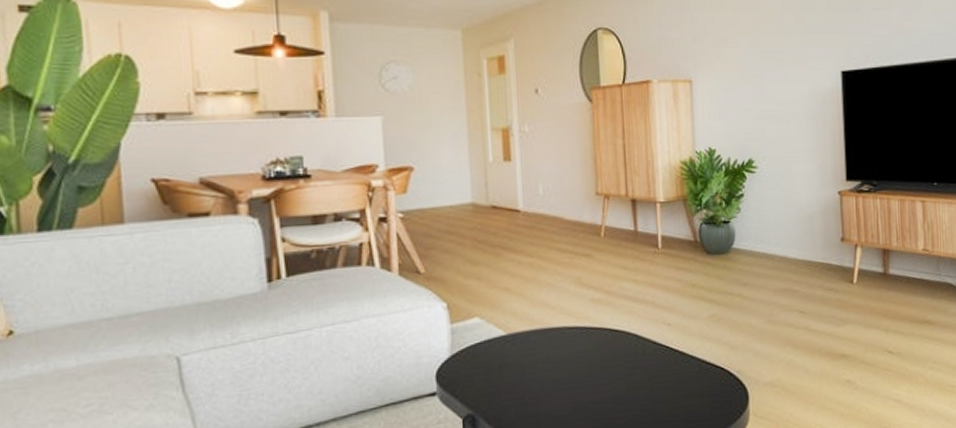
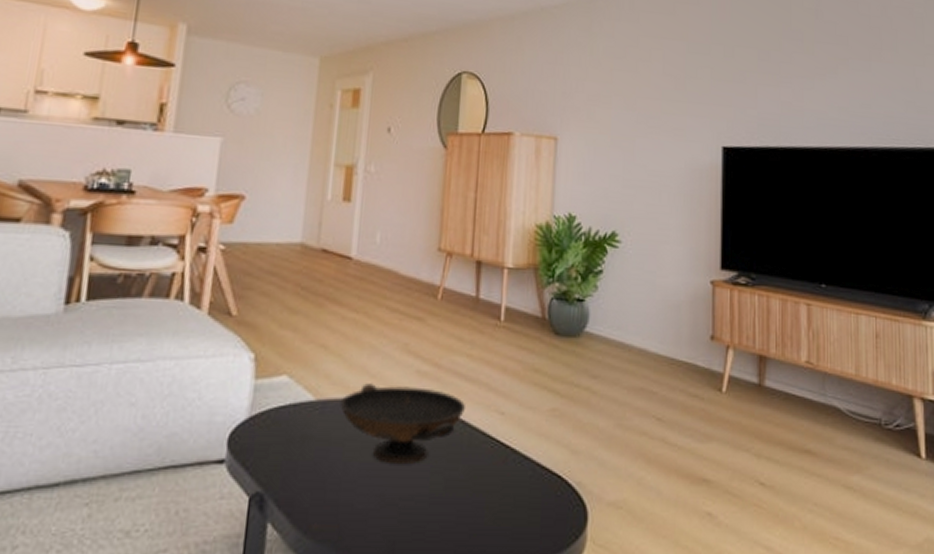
decorative bowl: none [528,312,638,377] -> present [340,383,467,463]

